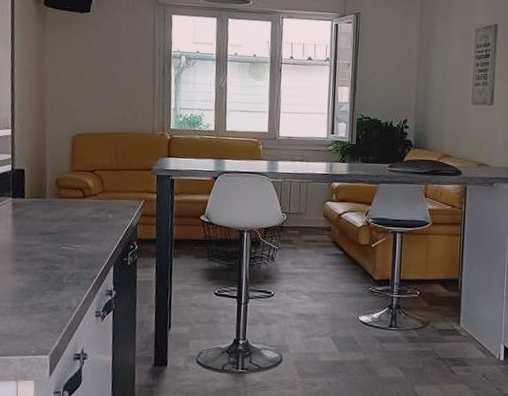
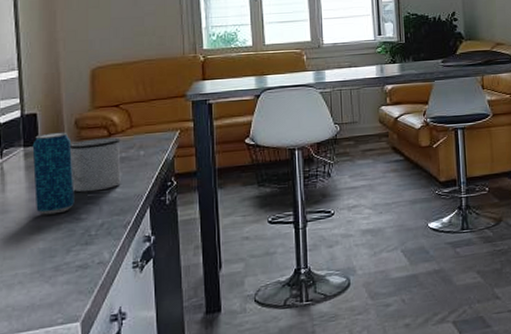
beverage can: none [19,188,52,260] -> present [32,132,75,215]
mug: none [49,198,93,245] -> present [70,137,121,193]

